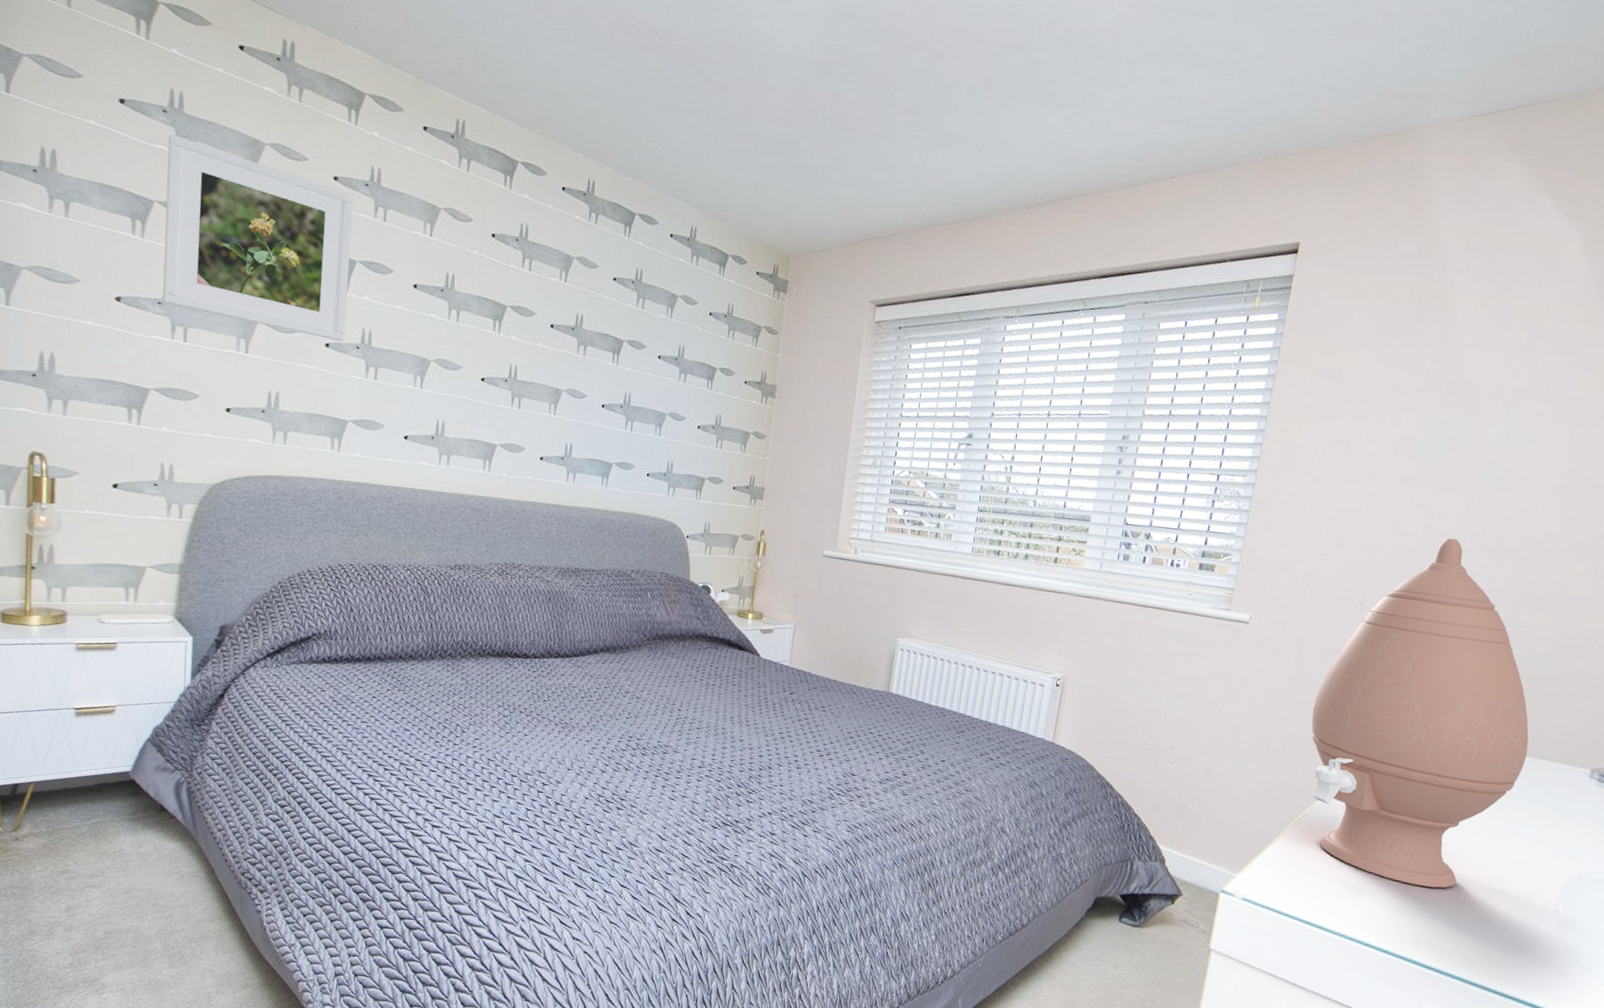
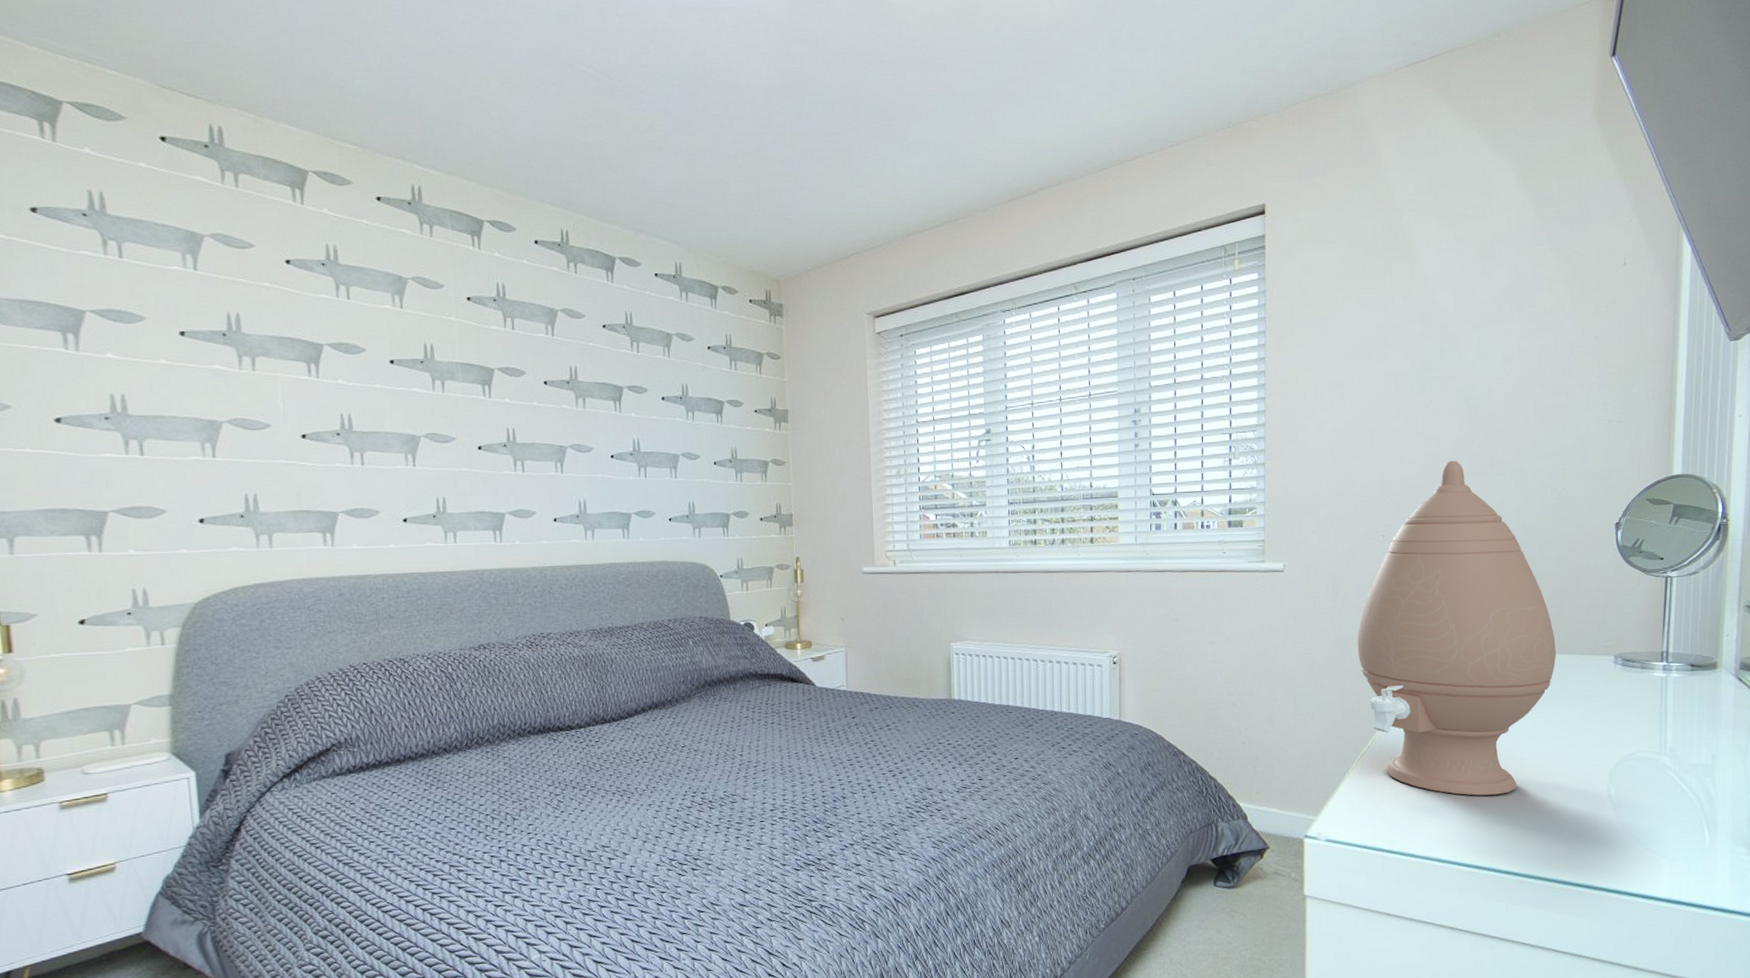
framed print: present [162,133,353,342] -> none [93,237,323,431]

